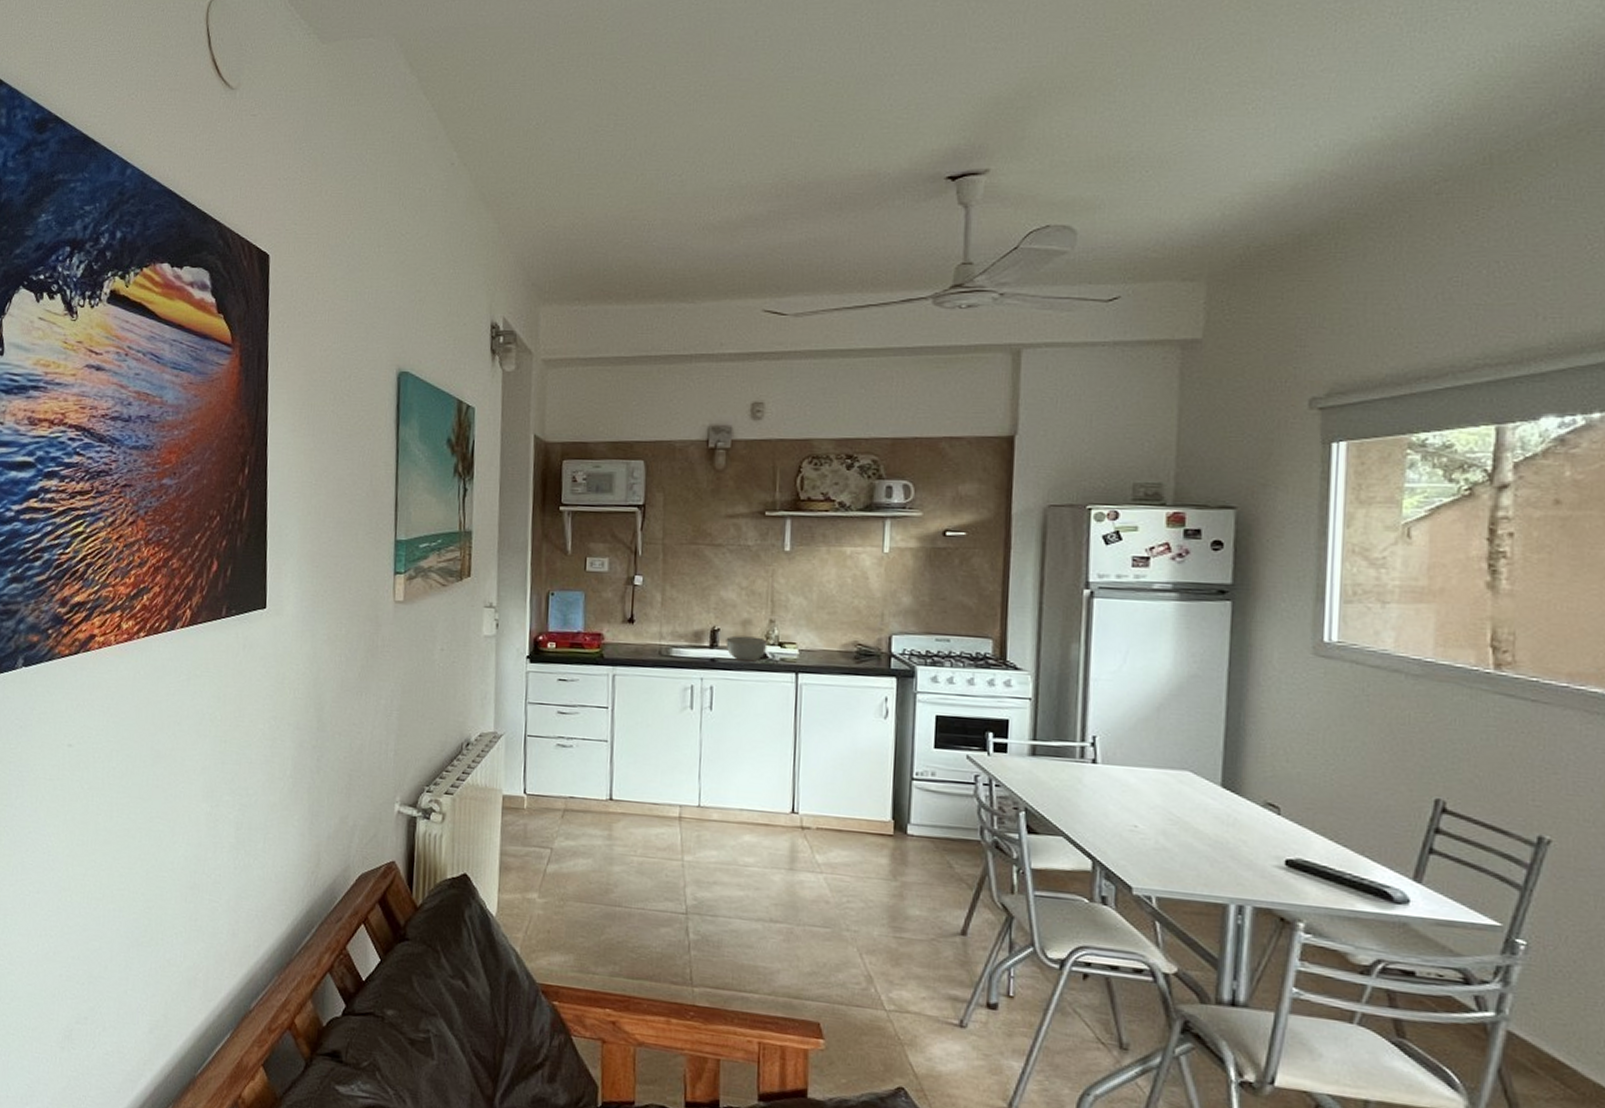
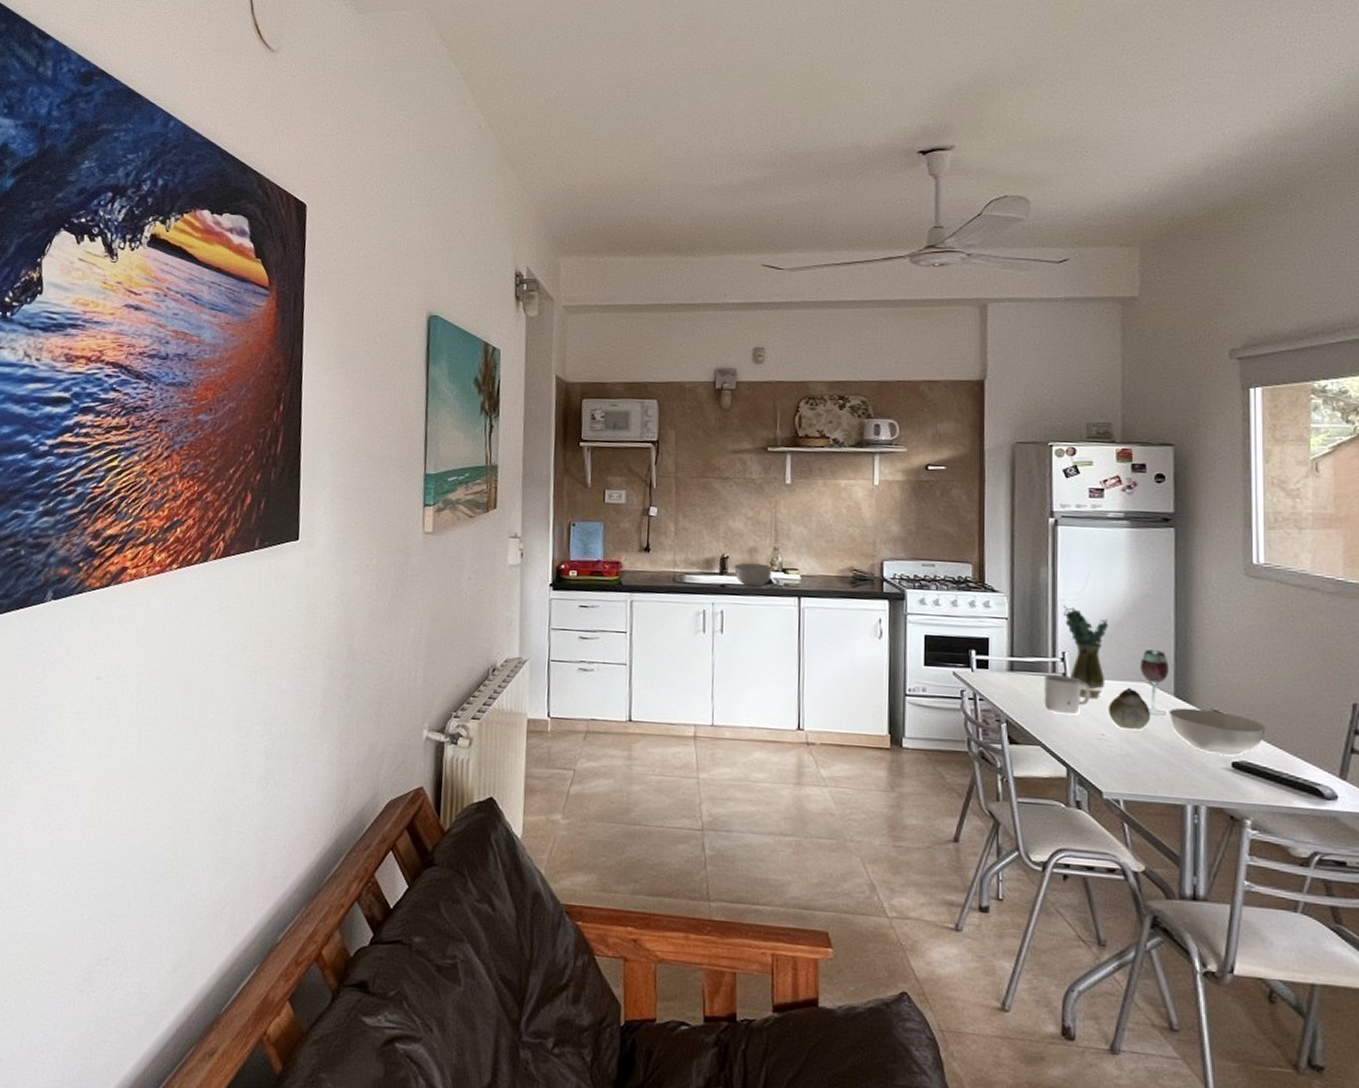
mug: none [1069,760,1124,804] -> present [1044,675,1091,715]
vase: none [1096,685,1148,789] -> present [1063,605,1109,700]
fruit: none [1143,777,1193,823] -> present [1108,688,1151,731]
wineglass: none [1183,735,1217,807] -> present [1140,650,1169,716]
bowl: none [1214,799,1328,853] -> present [1169,707,1266,755]

